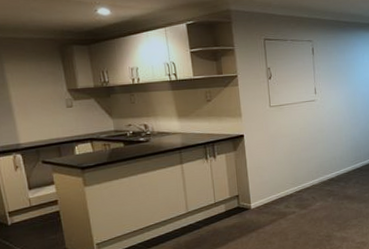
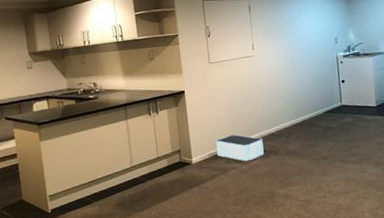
storage bin: none [275,180,323,206] -> present [216,134,264,162]

